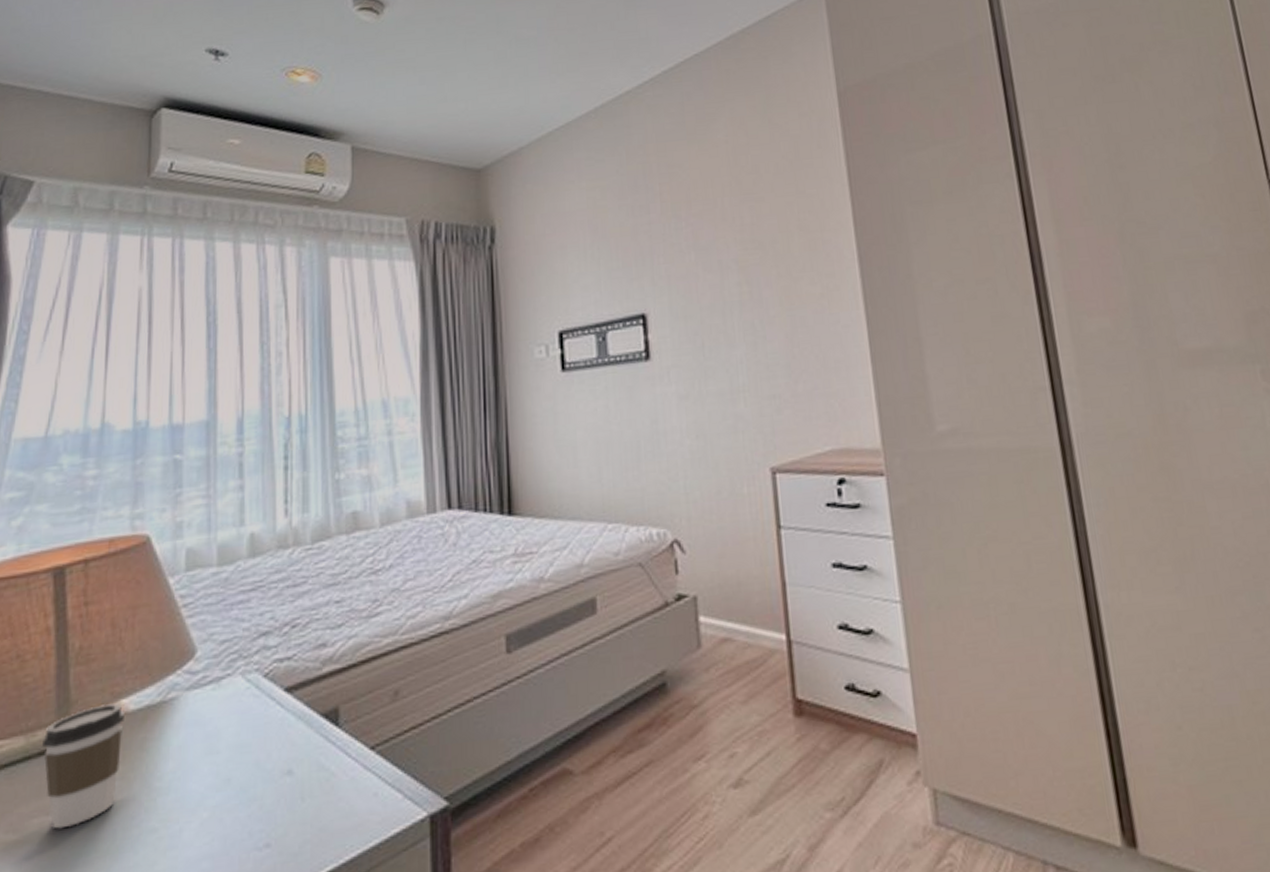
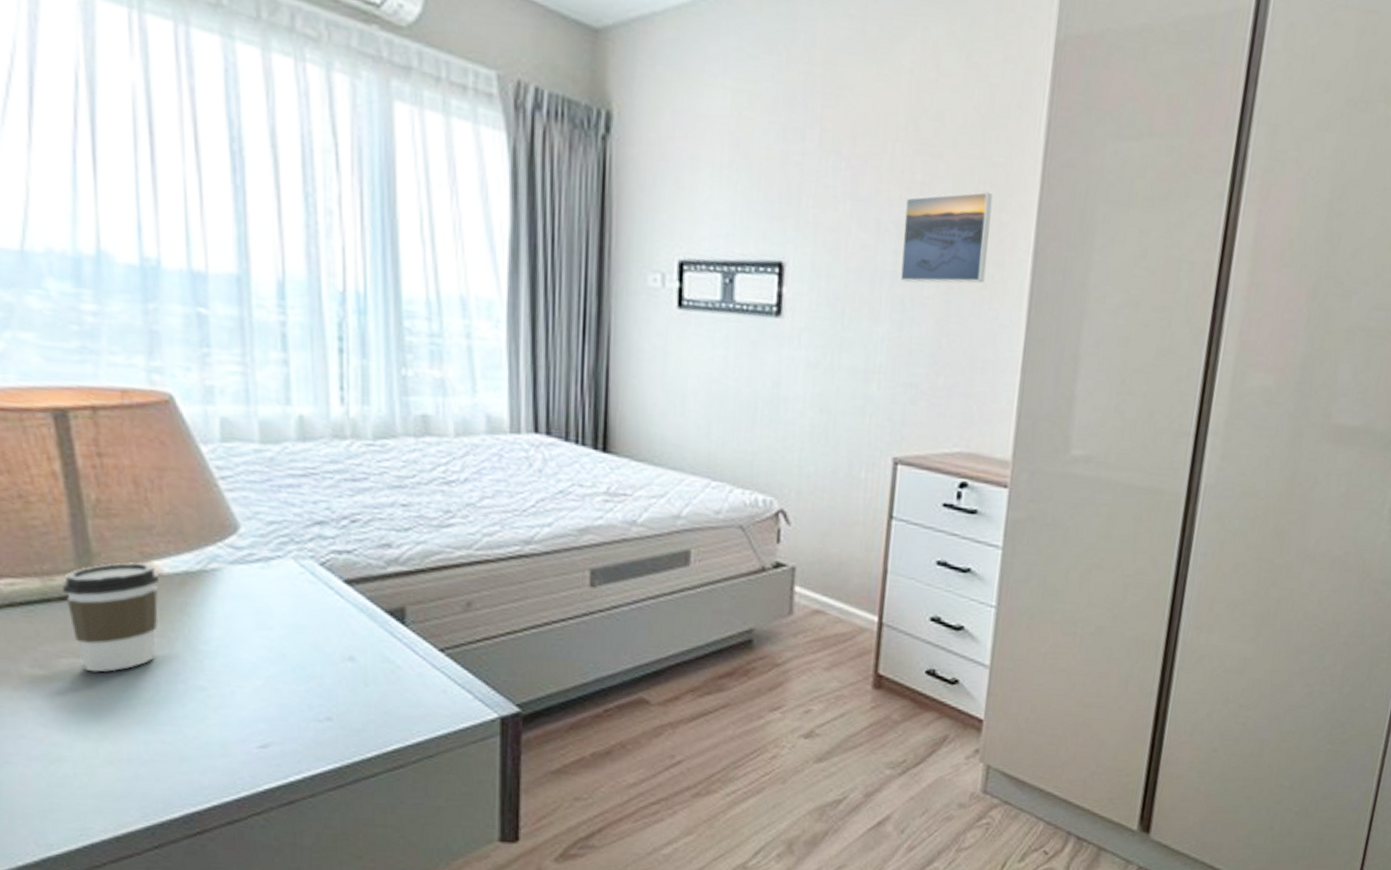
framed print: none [740,218,821,308] -> present [900,191,993,284]

